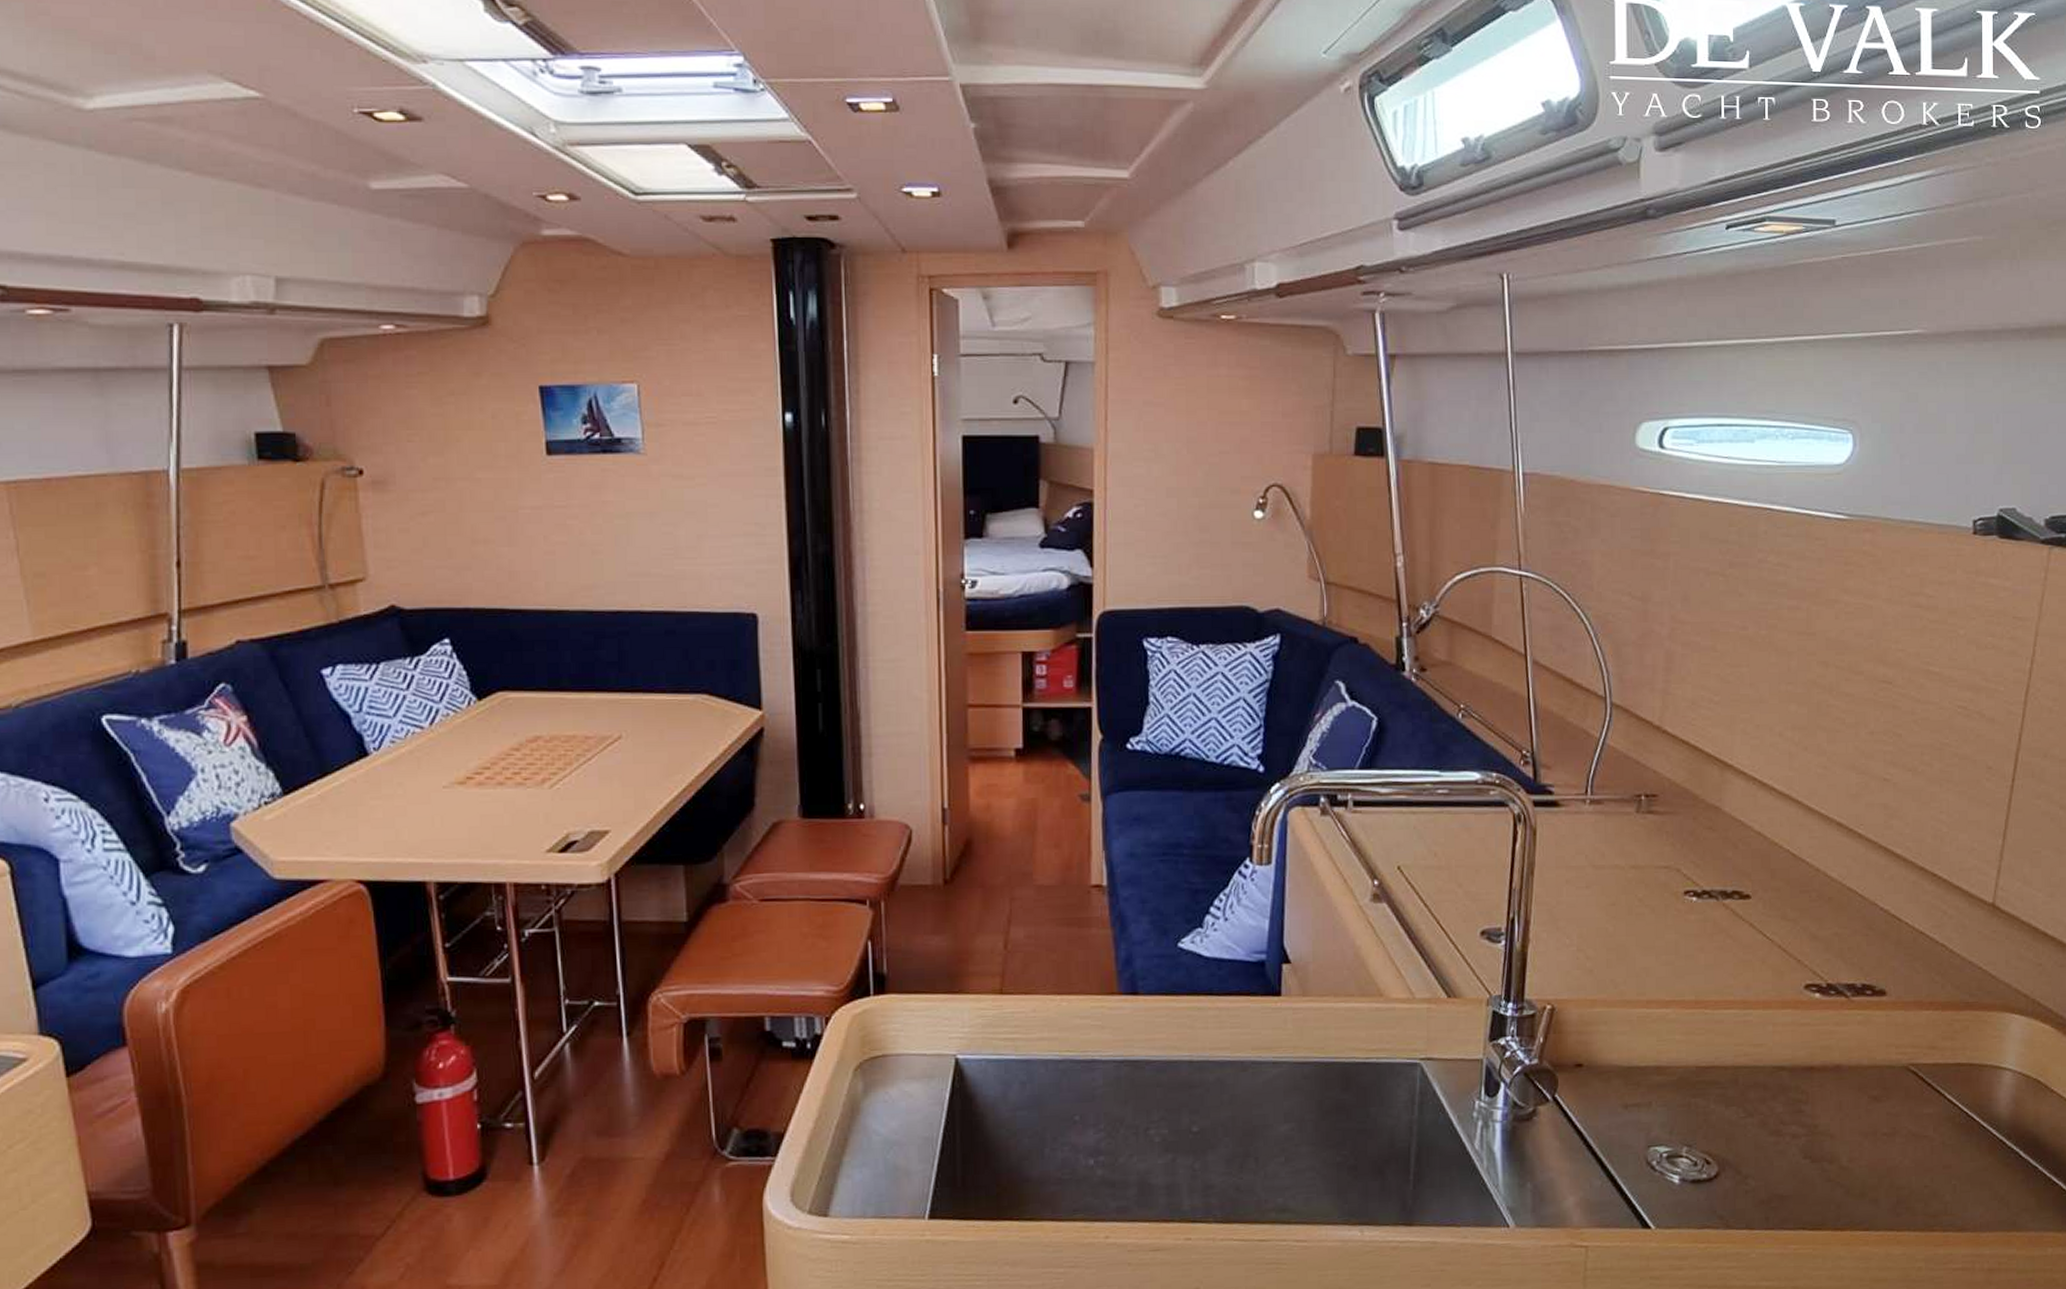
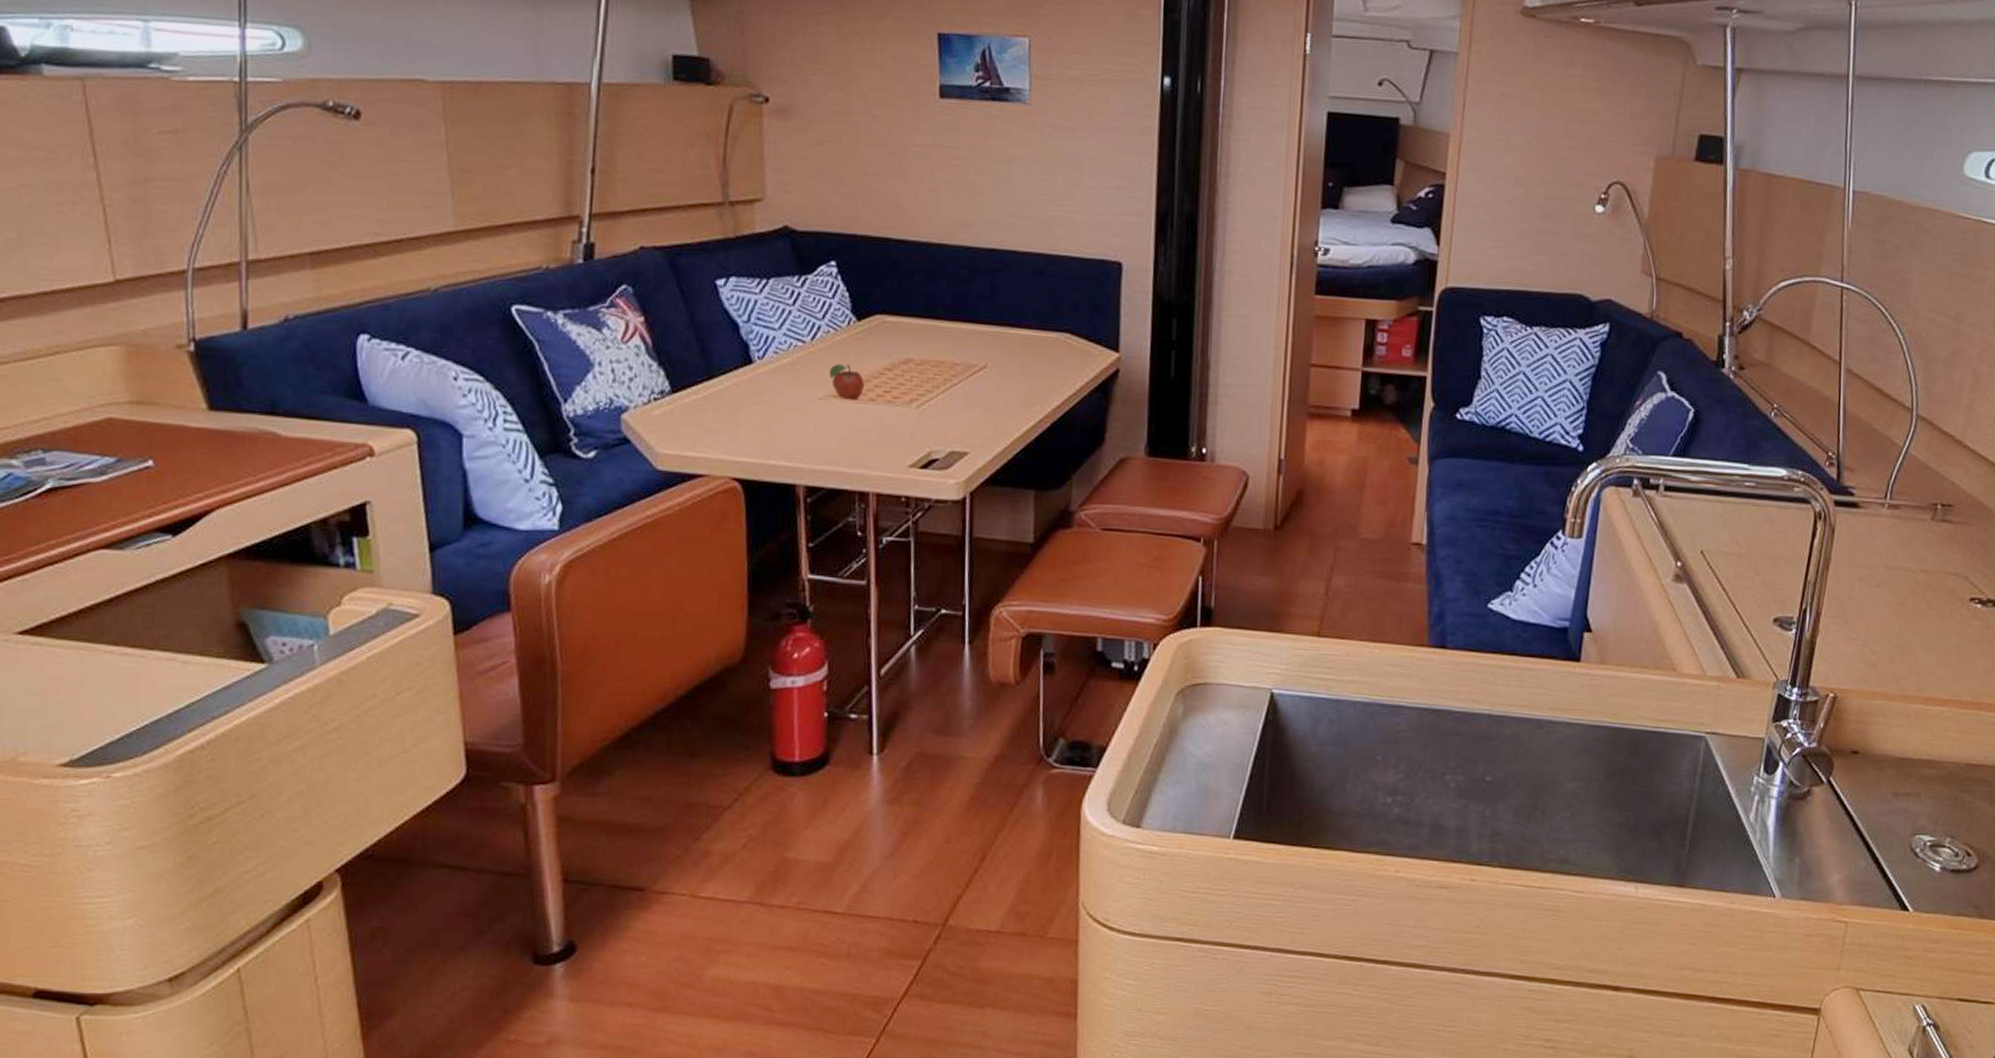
fruit: none [452,748,492,786] -> present [829,364,865,400]

